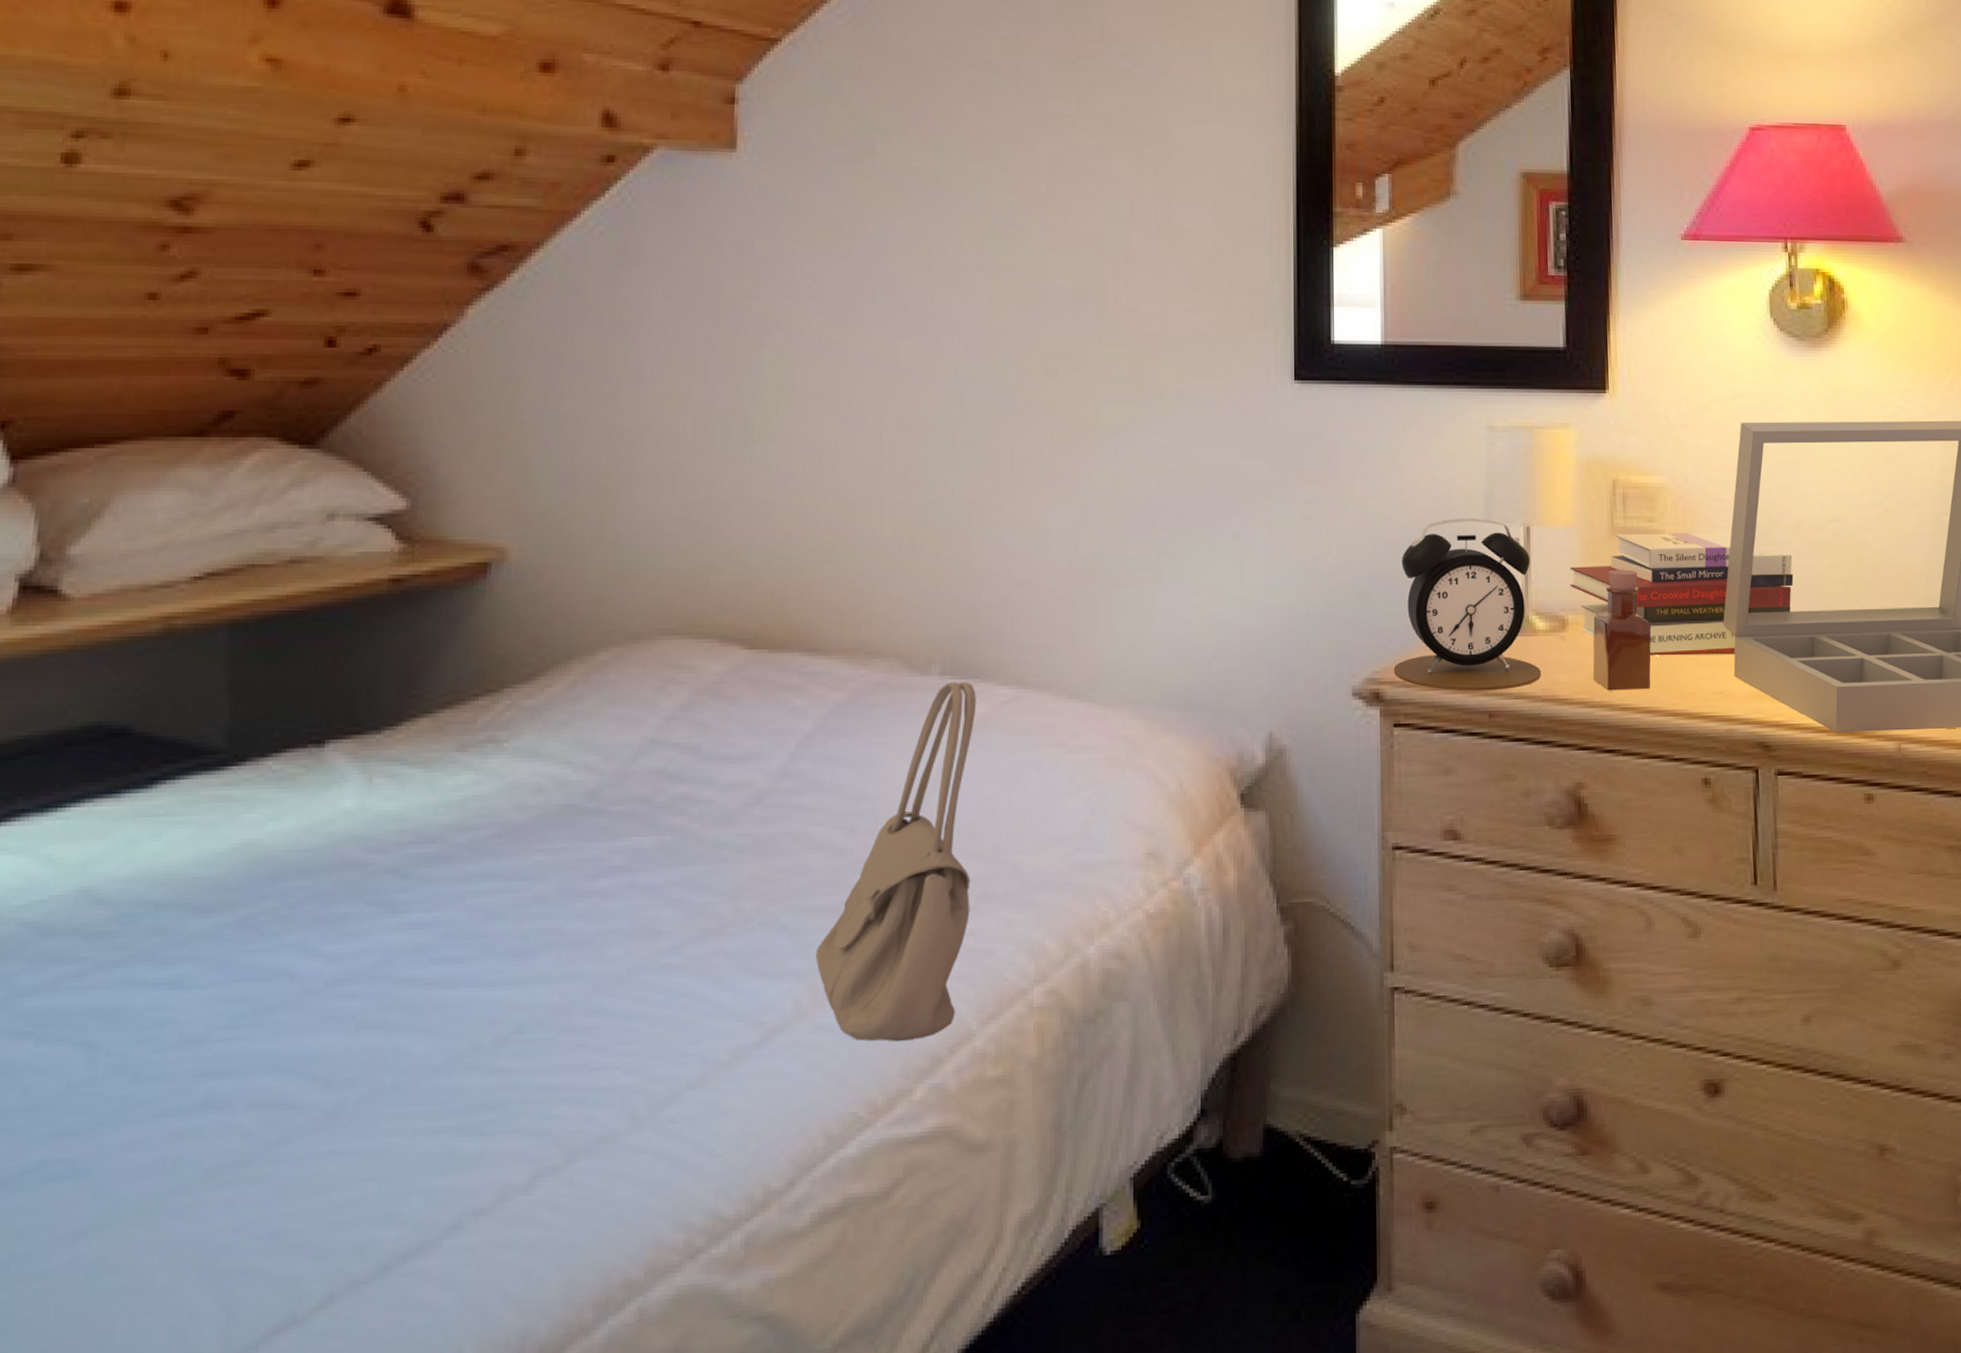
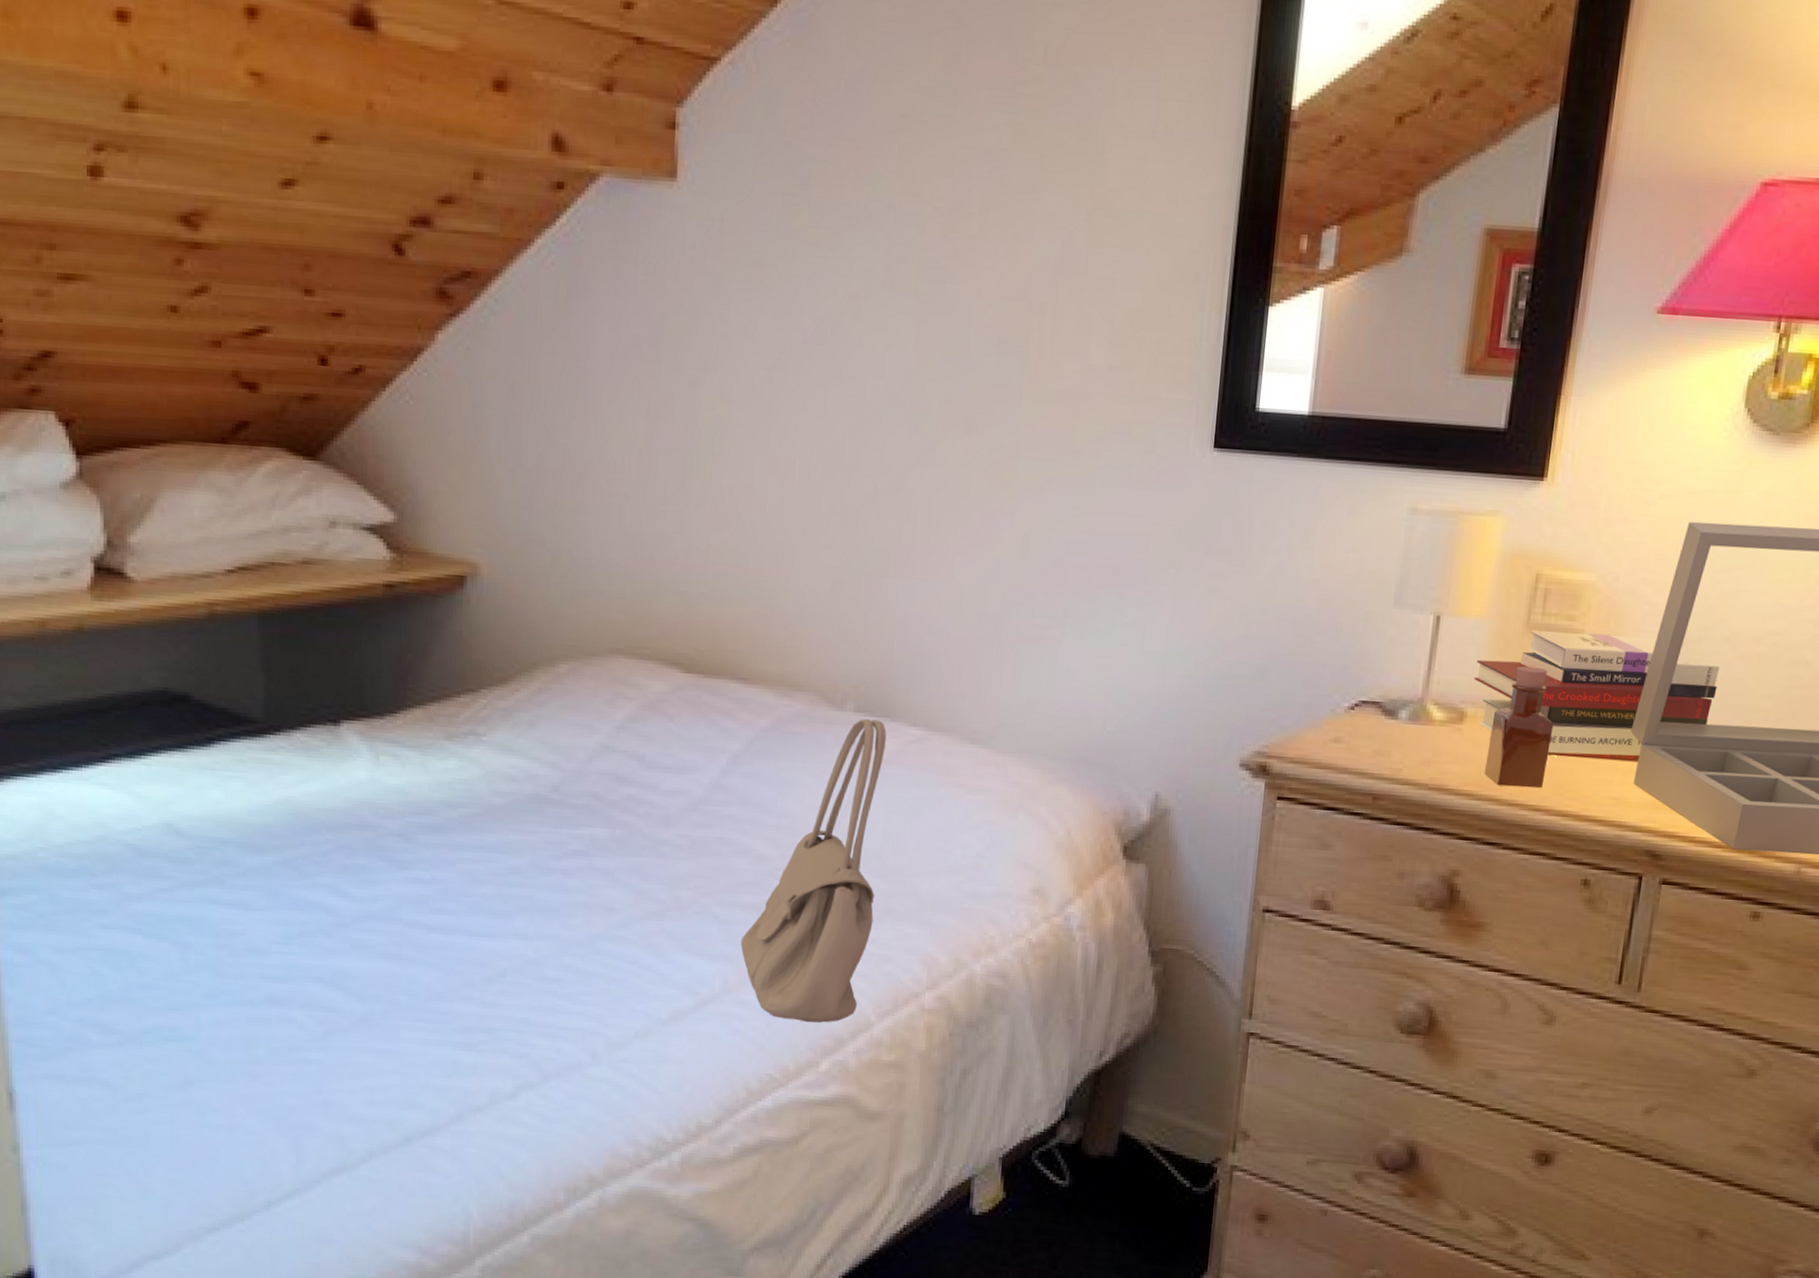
alarm clock: present [1393,518,1542,692] -> none [1282,601,1437,775]

